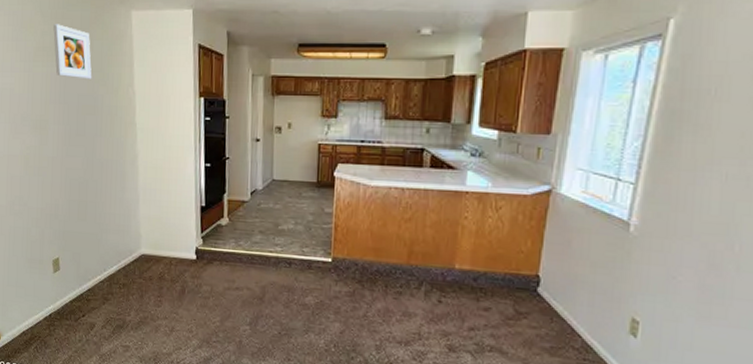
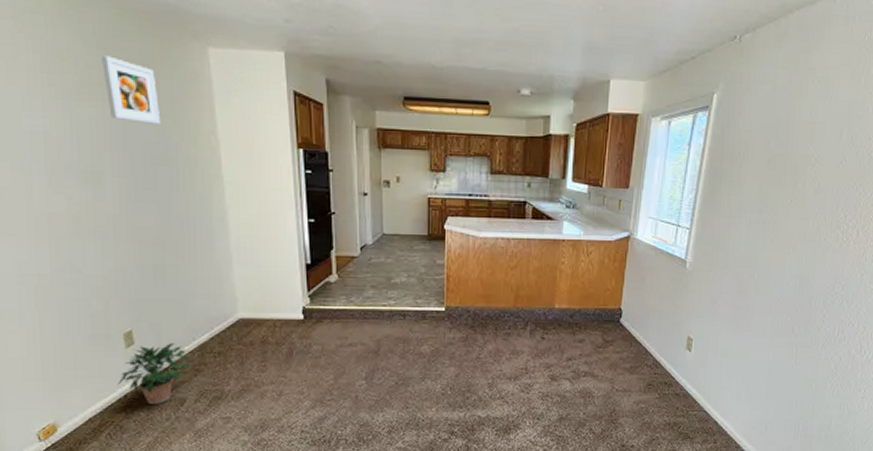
potted plant: none [45,272,102,327] -> present [117,343,192,405]

